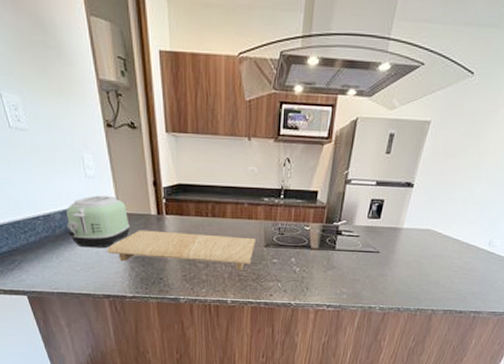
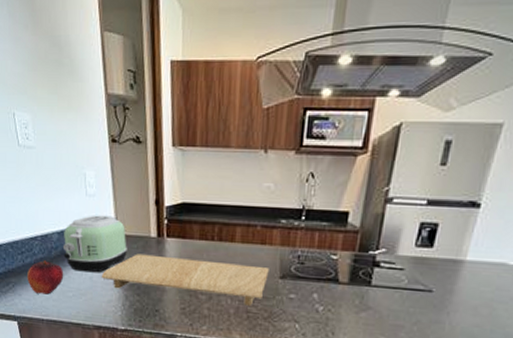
fruit: none [33,238,71,270] -> present [27,260,64,295]

